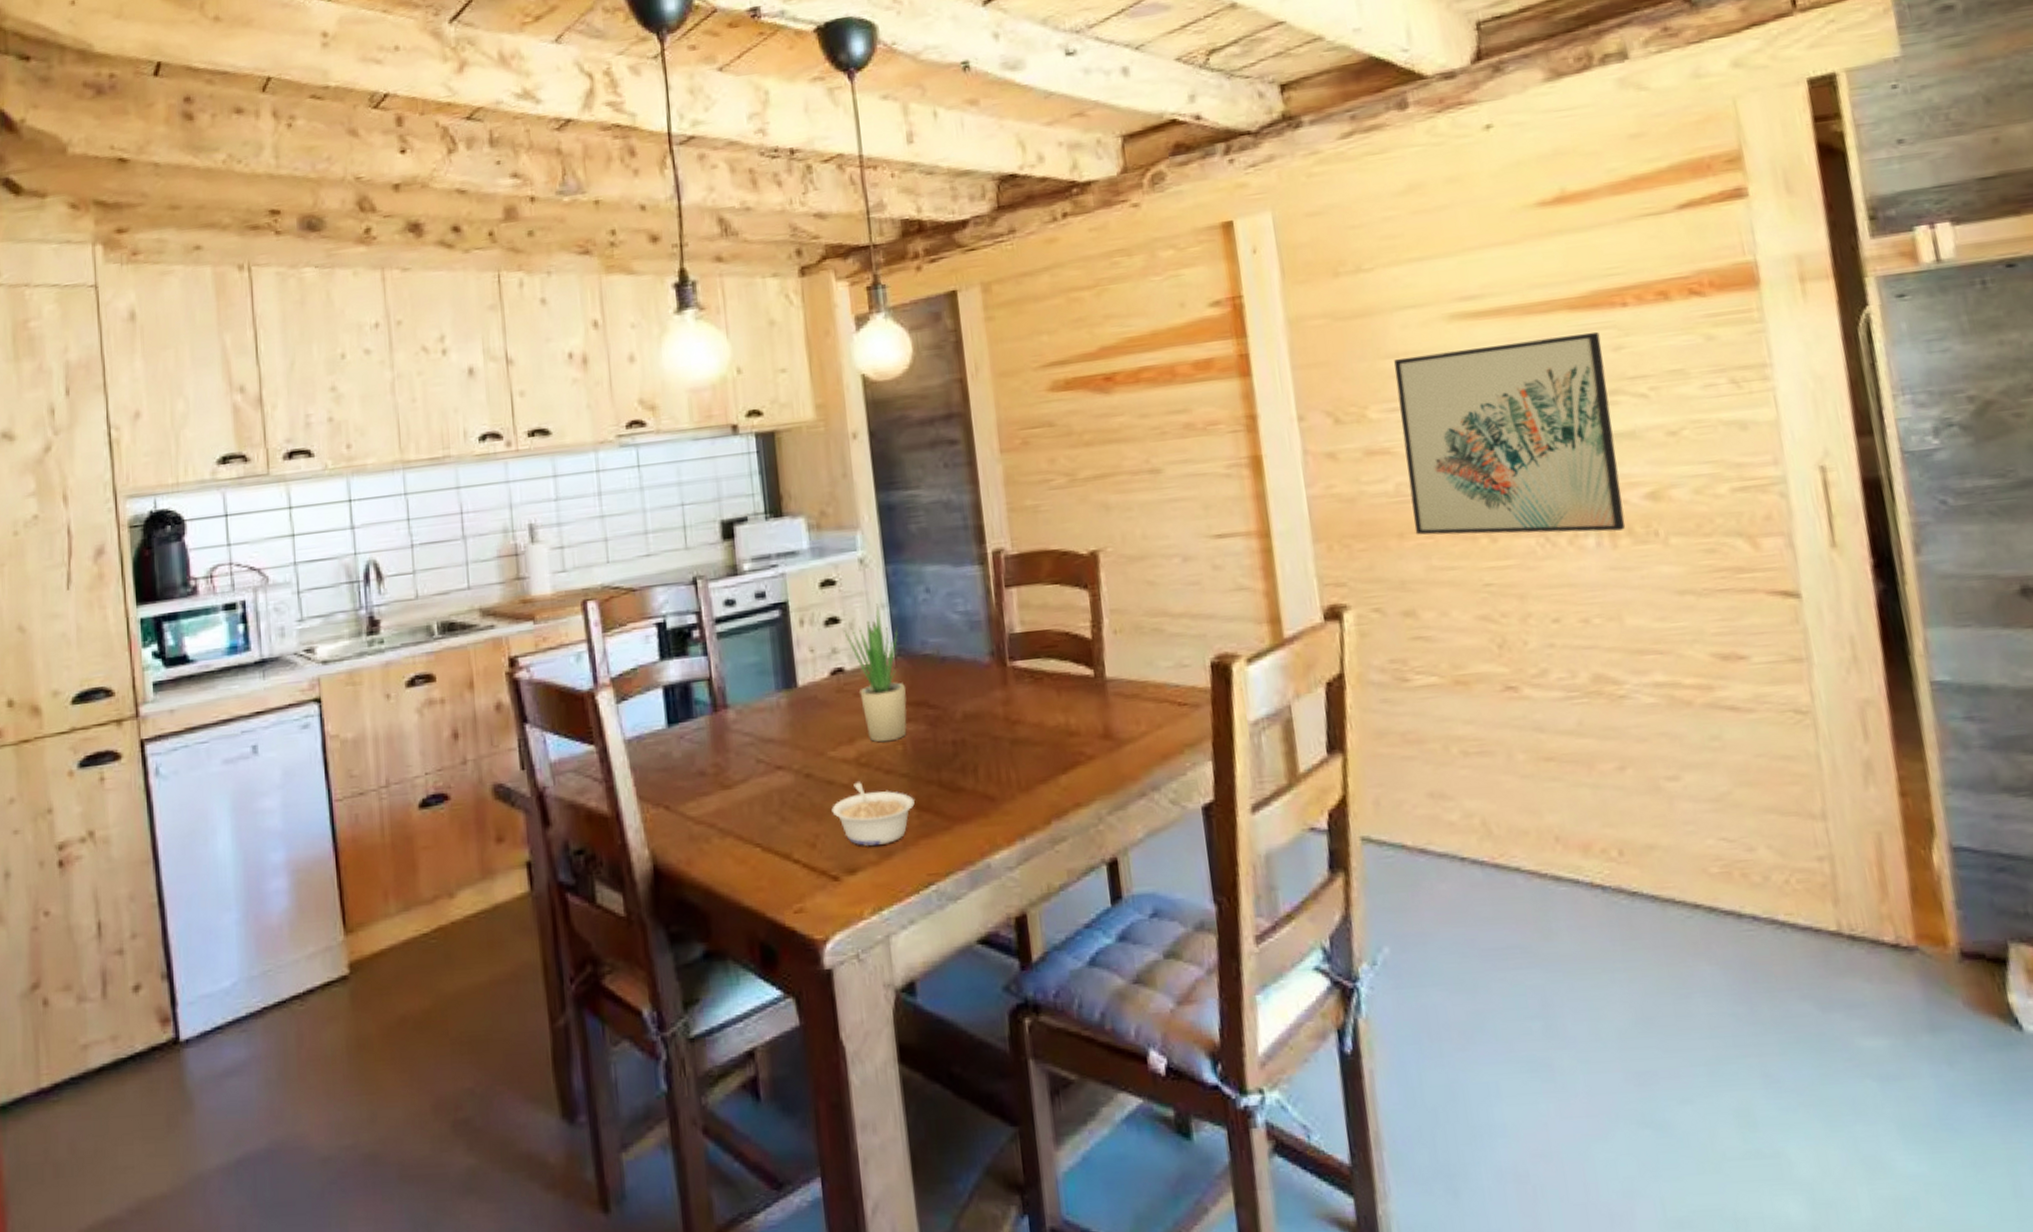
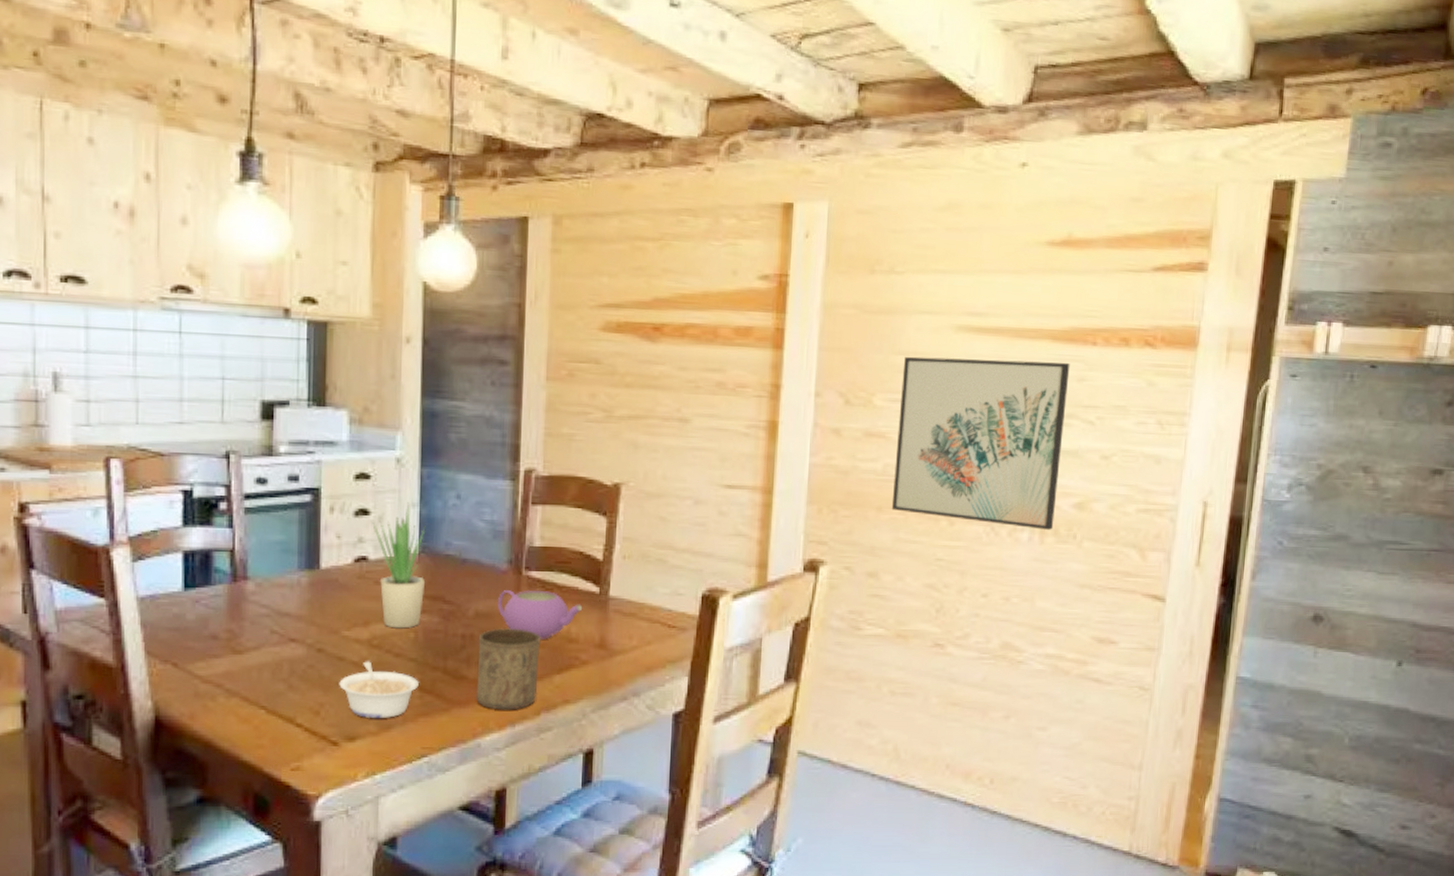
cup: none [970,727,1044,823] -> present [476,628,541,710]
teapot: none [984,681,1079,737] -> present [497,590,583,639]

